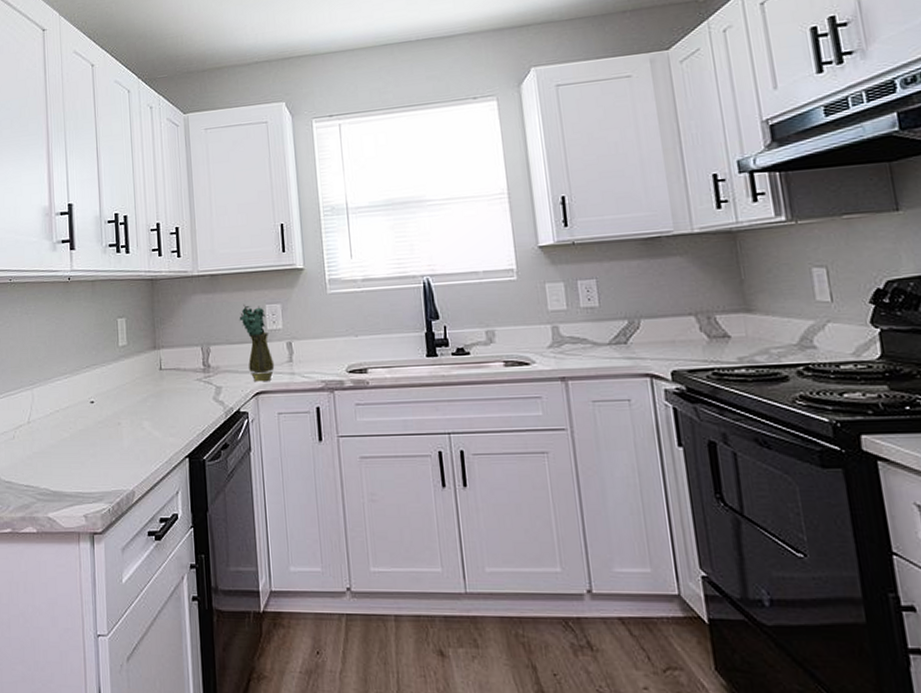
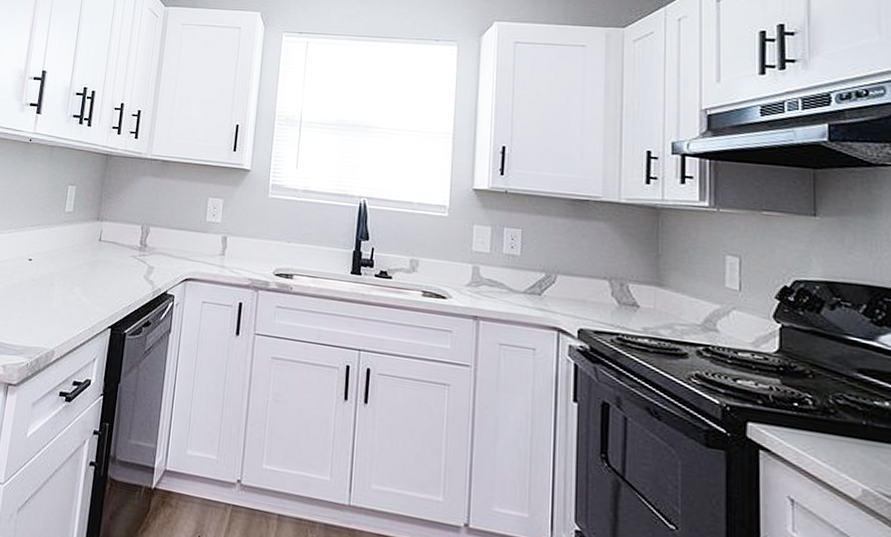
vase: present [239,304,275,382] -> none [181,193,208,270]

